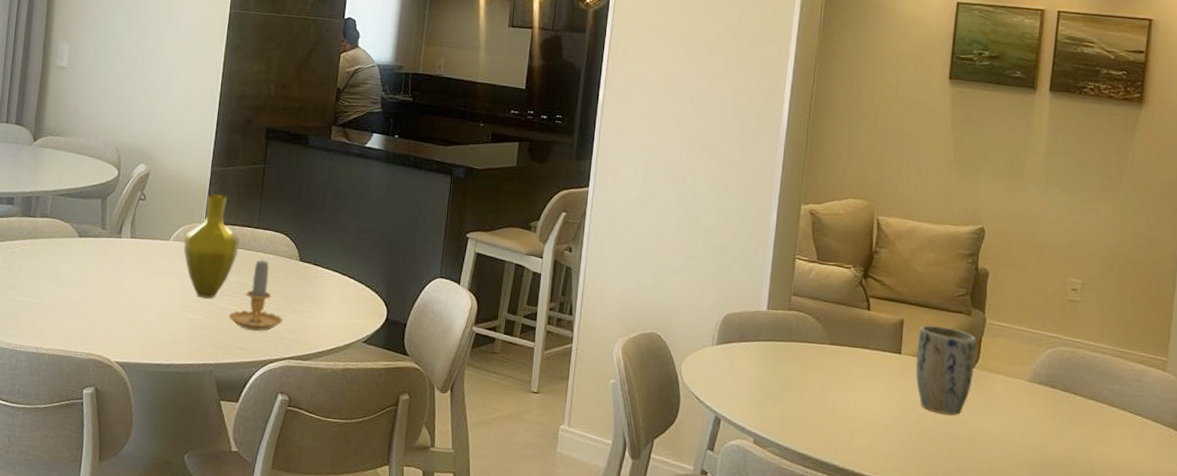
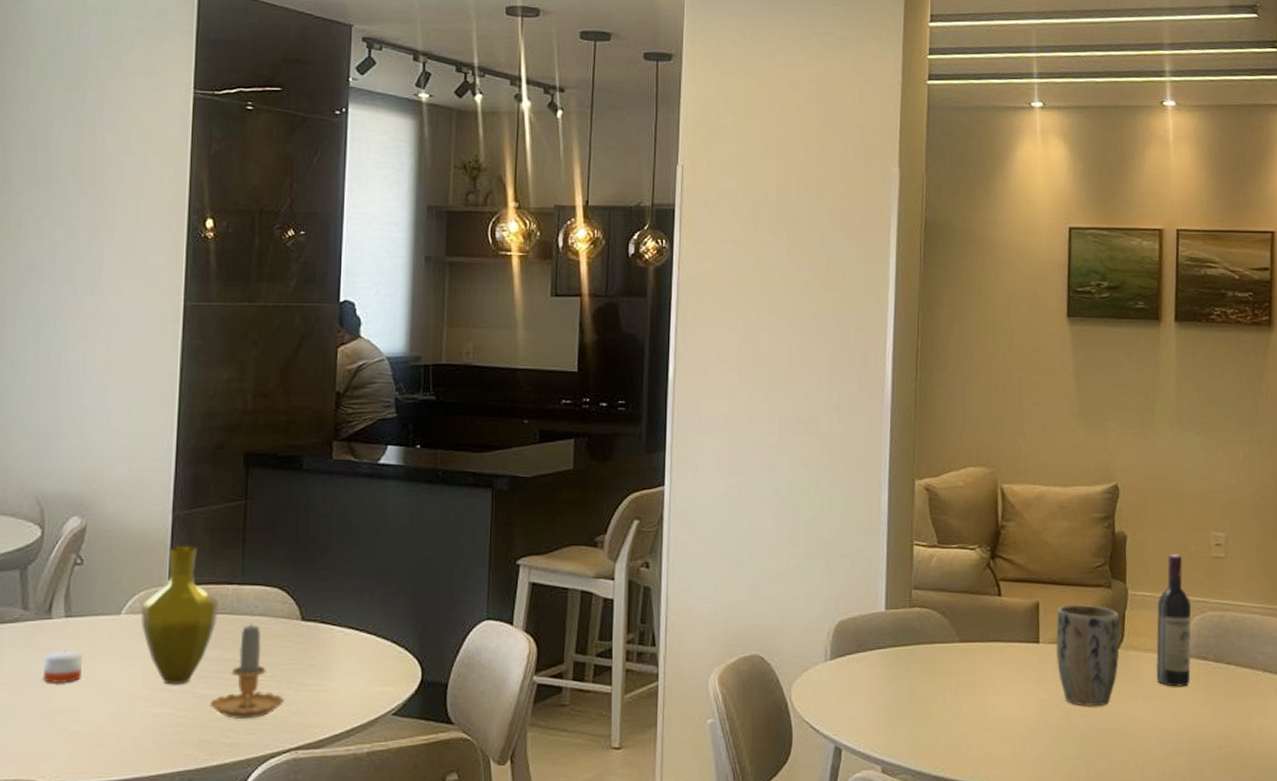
candle: none [112,262,141,287] -> present [43,649,82,683]
wine bottle: none [1006,293,1045,409] -> present [1156,554,1192,687]

